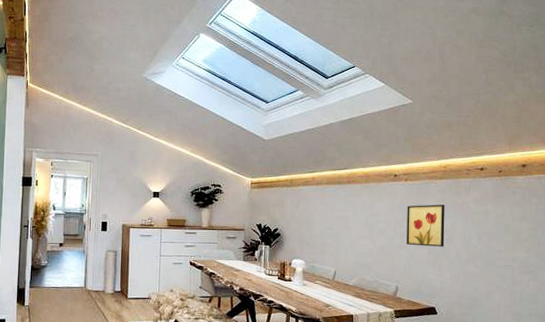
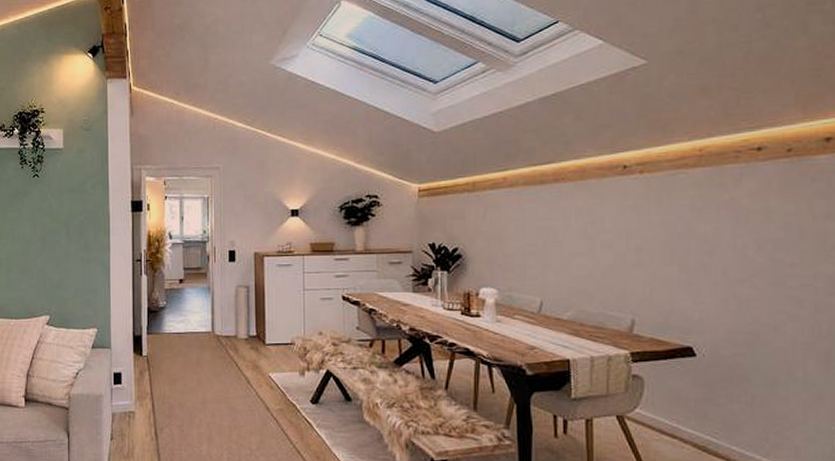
wall art: present [406,204,445,247] -> none [644,203,704,263]

